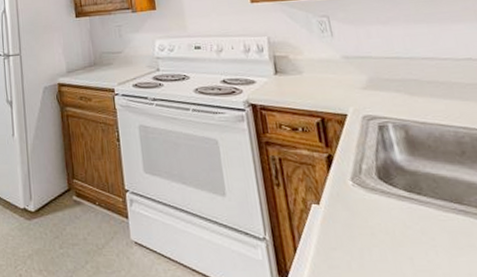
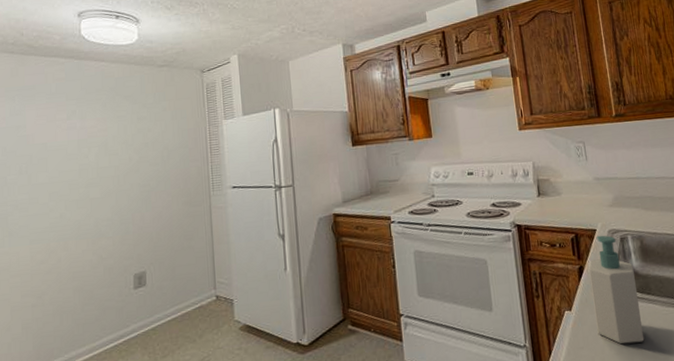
soap bottle: none [338,121,416,251] -> present [588,235,645,345]

